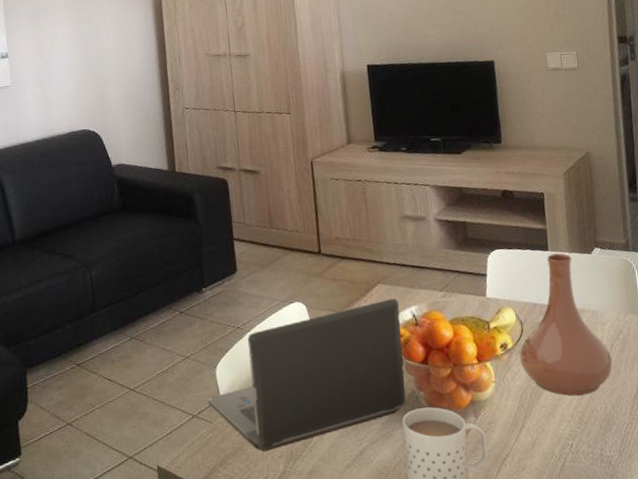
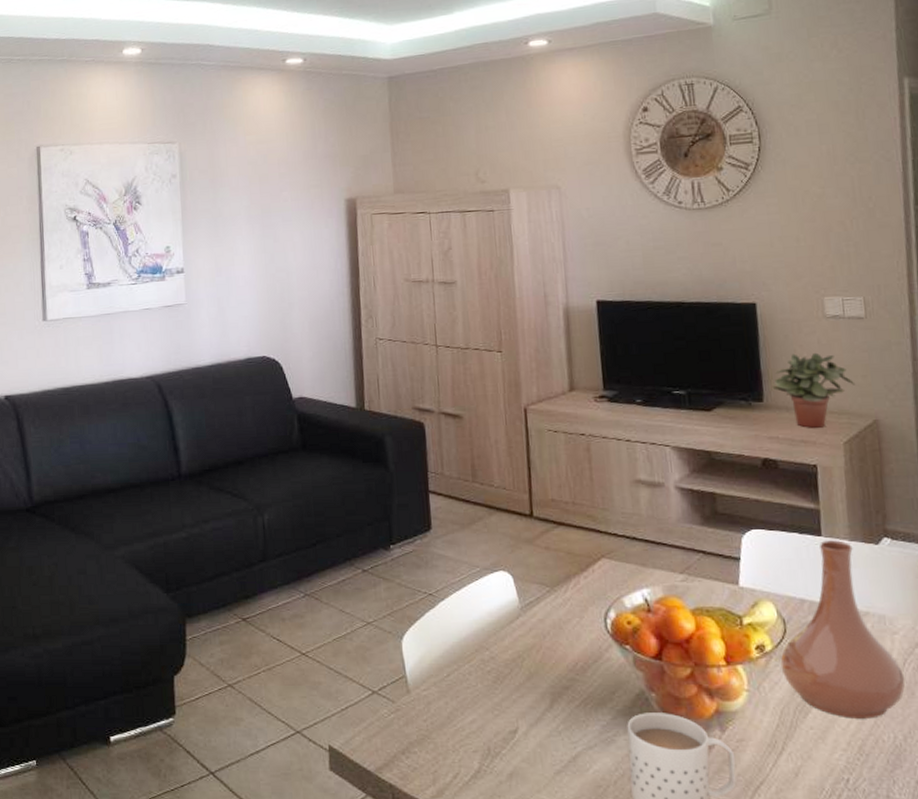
laptop computer: present [208,298,407,451] -> none [391,577,634,743]
potted plant: none [508,99,572,163] -> present [772,352,856,428]

